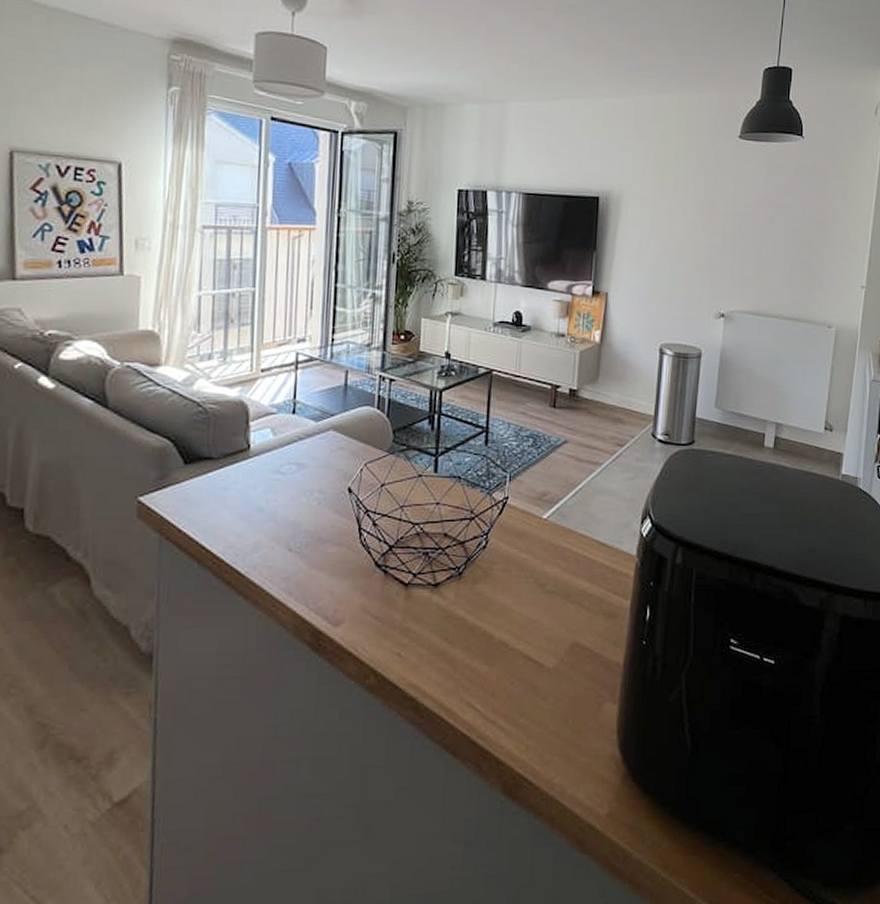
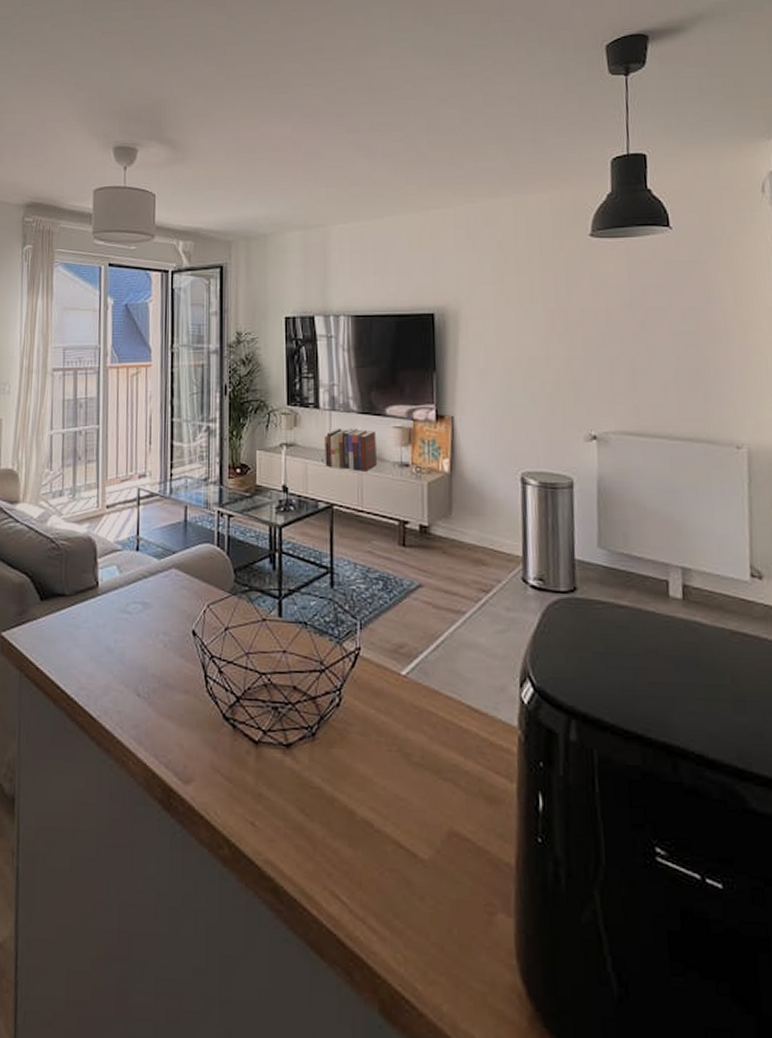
books: none [488,299,537,341] -> present [325,427,378,472]

